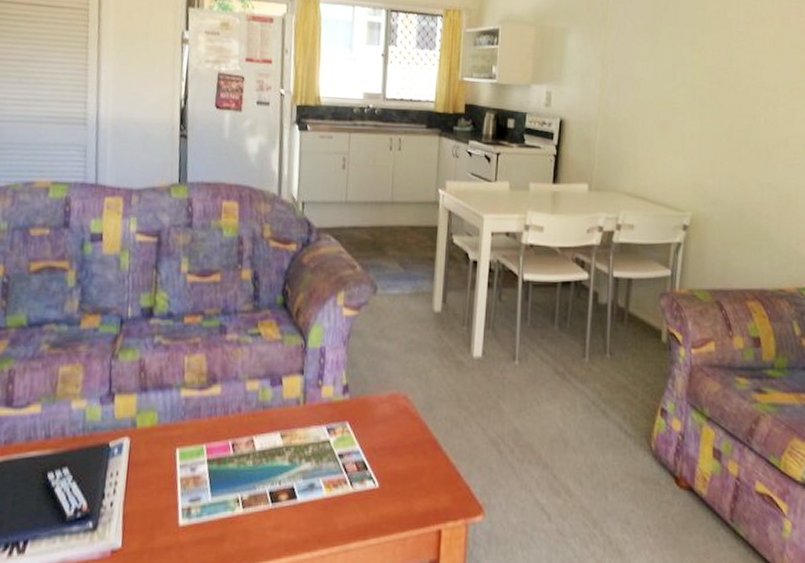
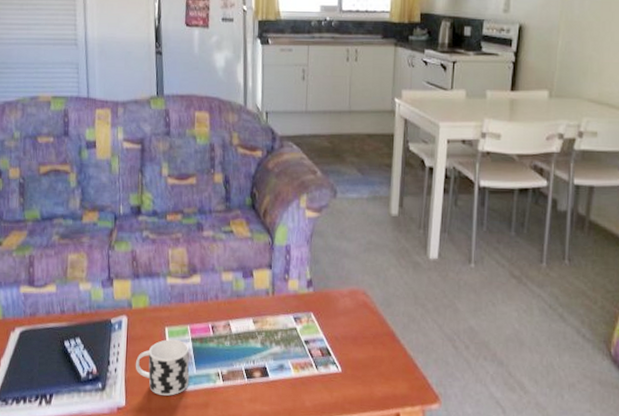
cup: none [136,463,204,531] -> present [135,339,190,396]

